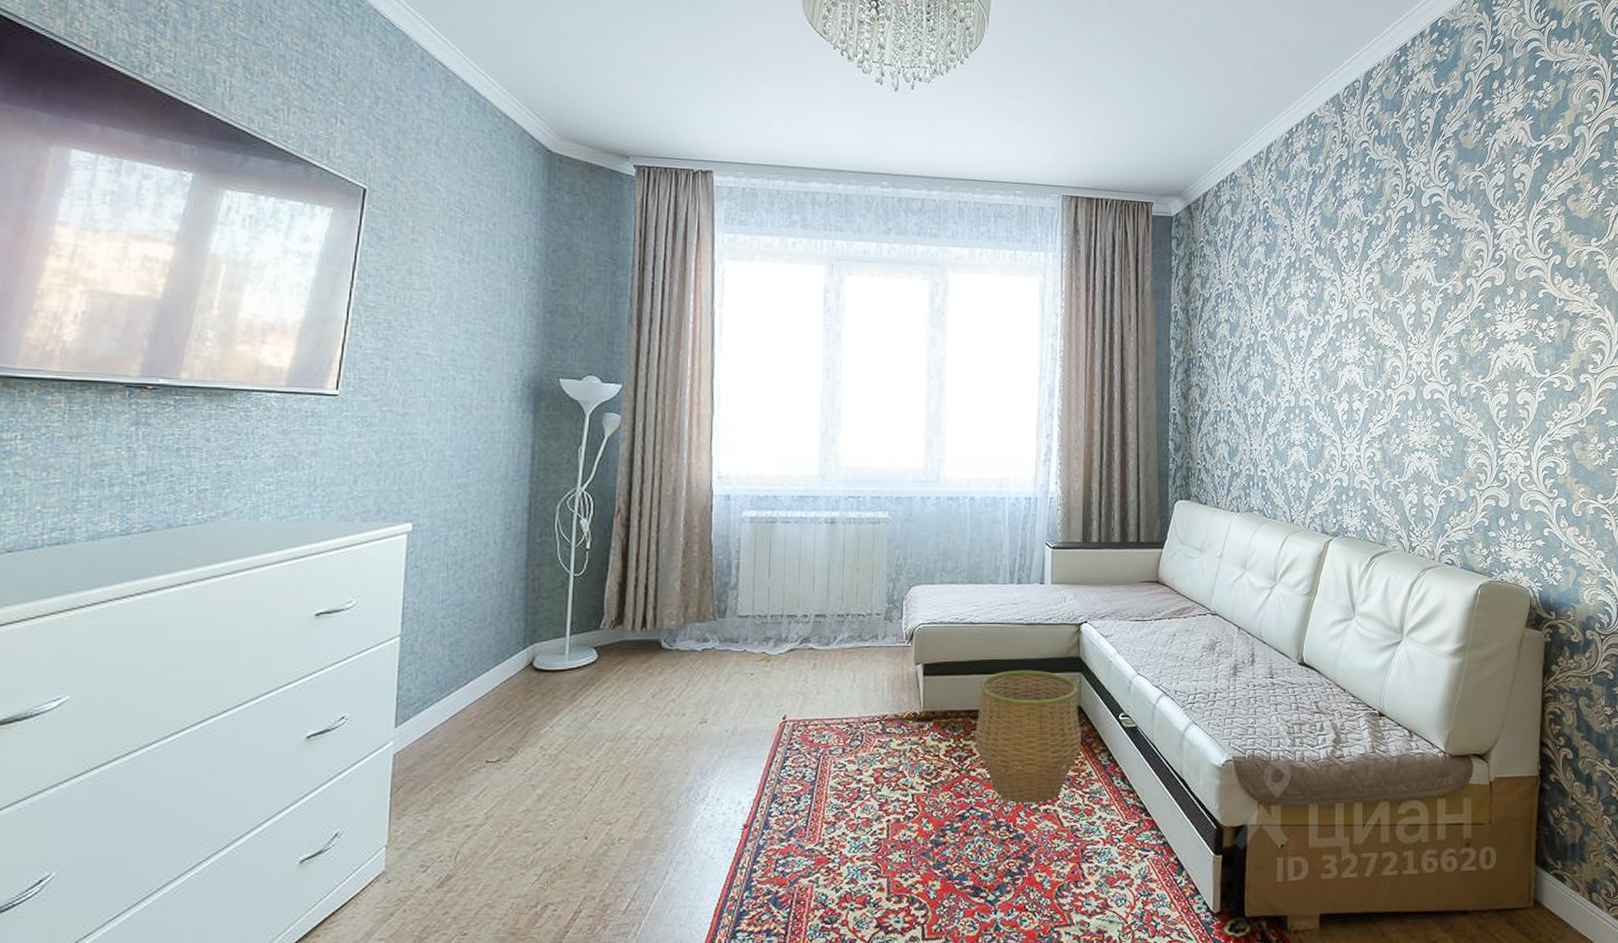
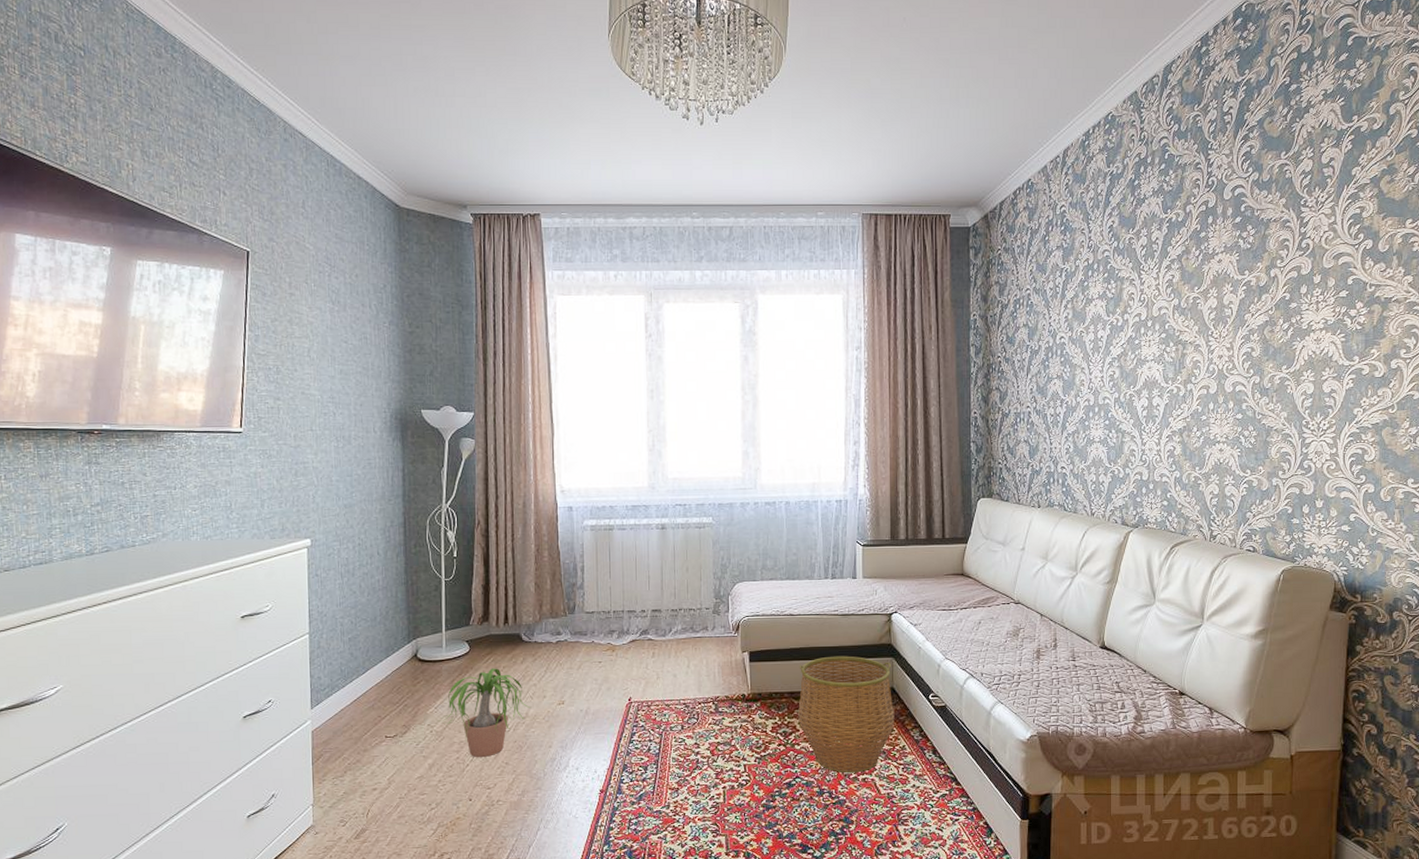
potted plant: none [552,680,666,786] -> present [438,668,530,757]

